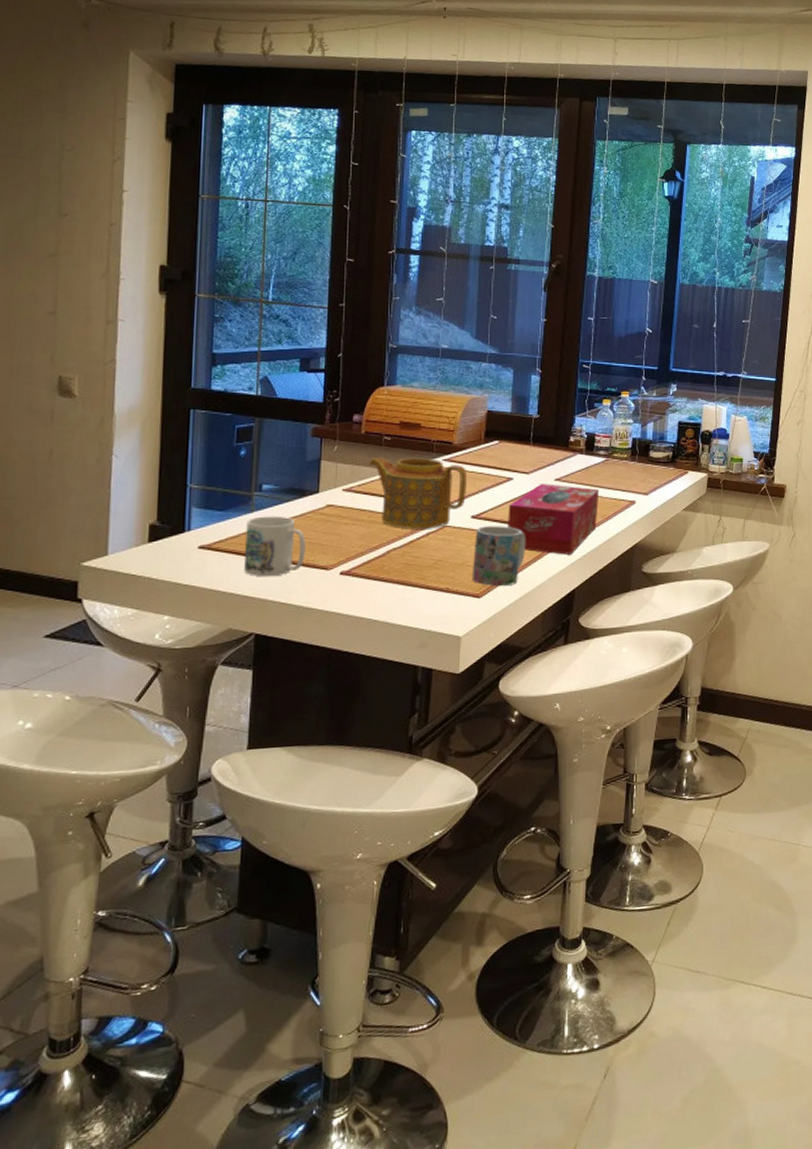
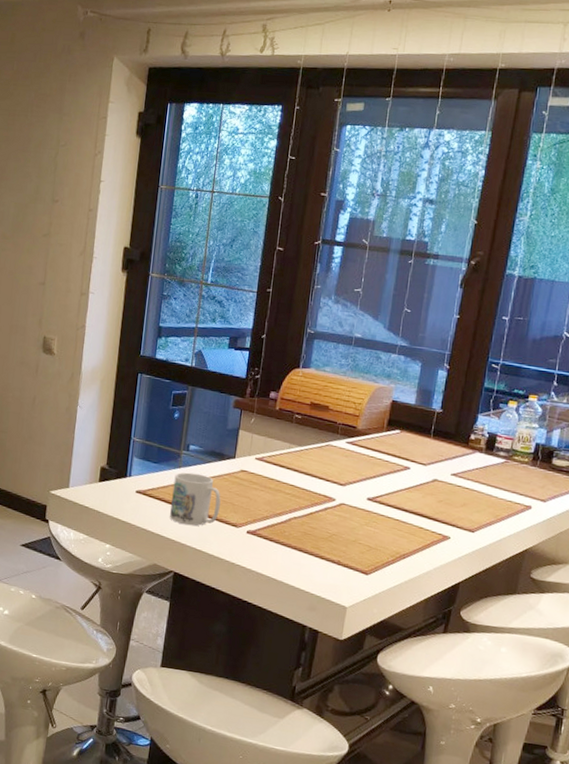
teapot: present [369,457,468,529] -> none [280,433,367,504]
mug: present [472,526,526,587] -> none [362,509,417,569]
tissue box: present [508,484,600,555] -> none [400,476,496,549]

